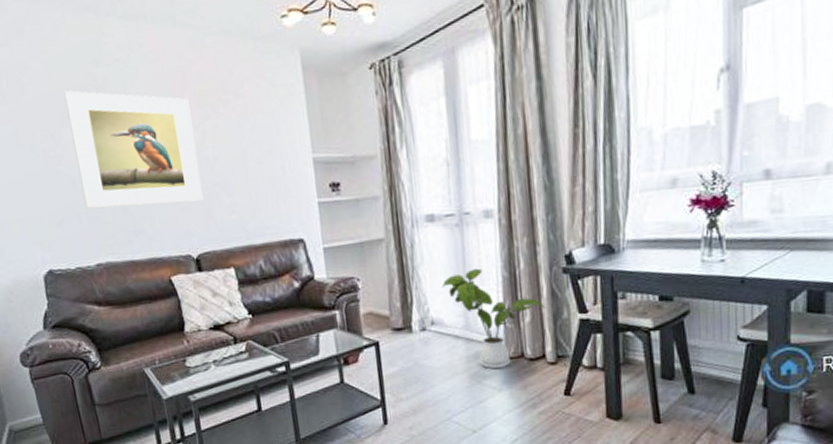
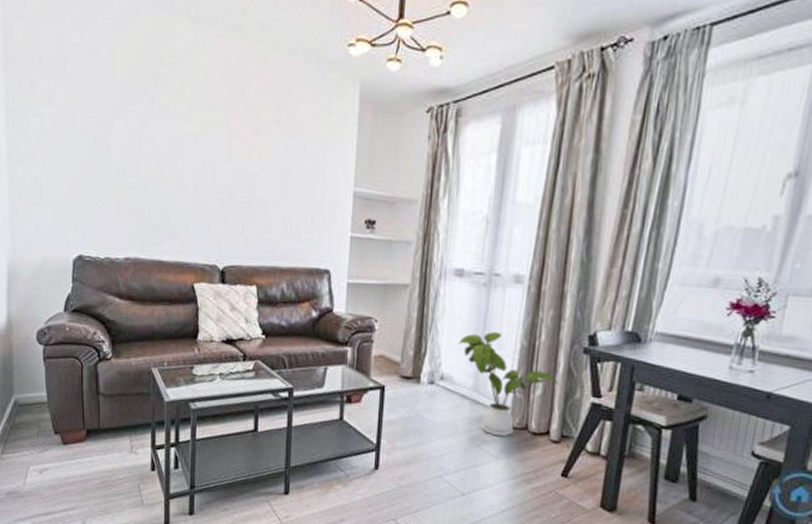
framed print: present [64,90,204,209] -> none [124,83,242,214]

